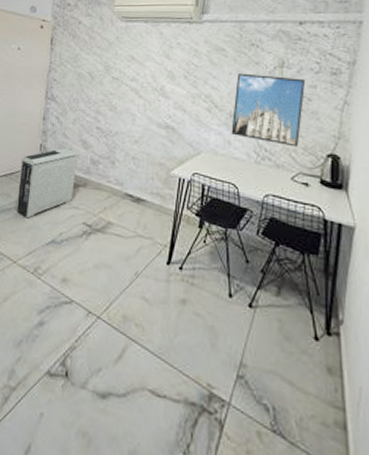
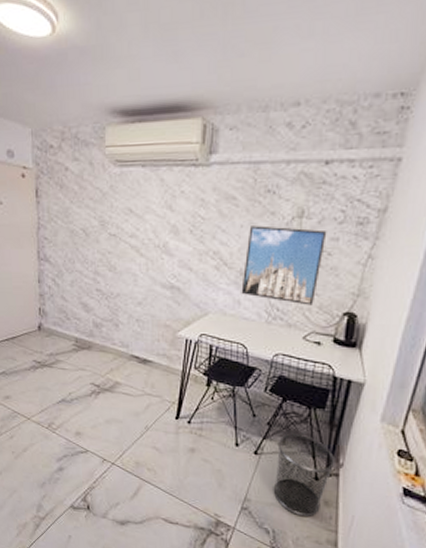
air purifier: present [15,147,77,219] -> none [21,310,79,380]
waste bin: none [270,282,335,389] -> present [273,433,336,517]

